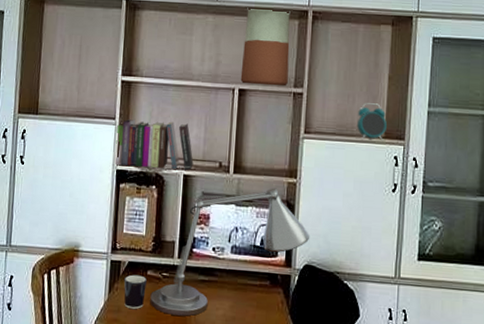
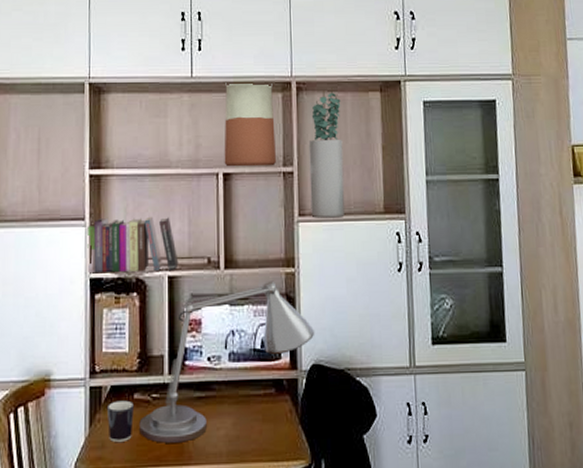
vase: none [316,18,353,139] -> present [308,87,345,219]
alarm clock: present [357,103,387,142] -> none [354,176,385,219]

